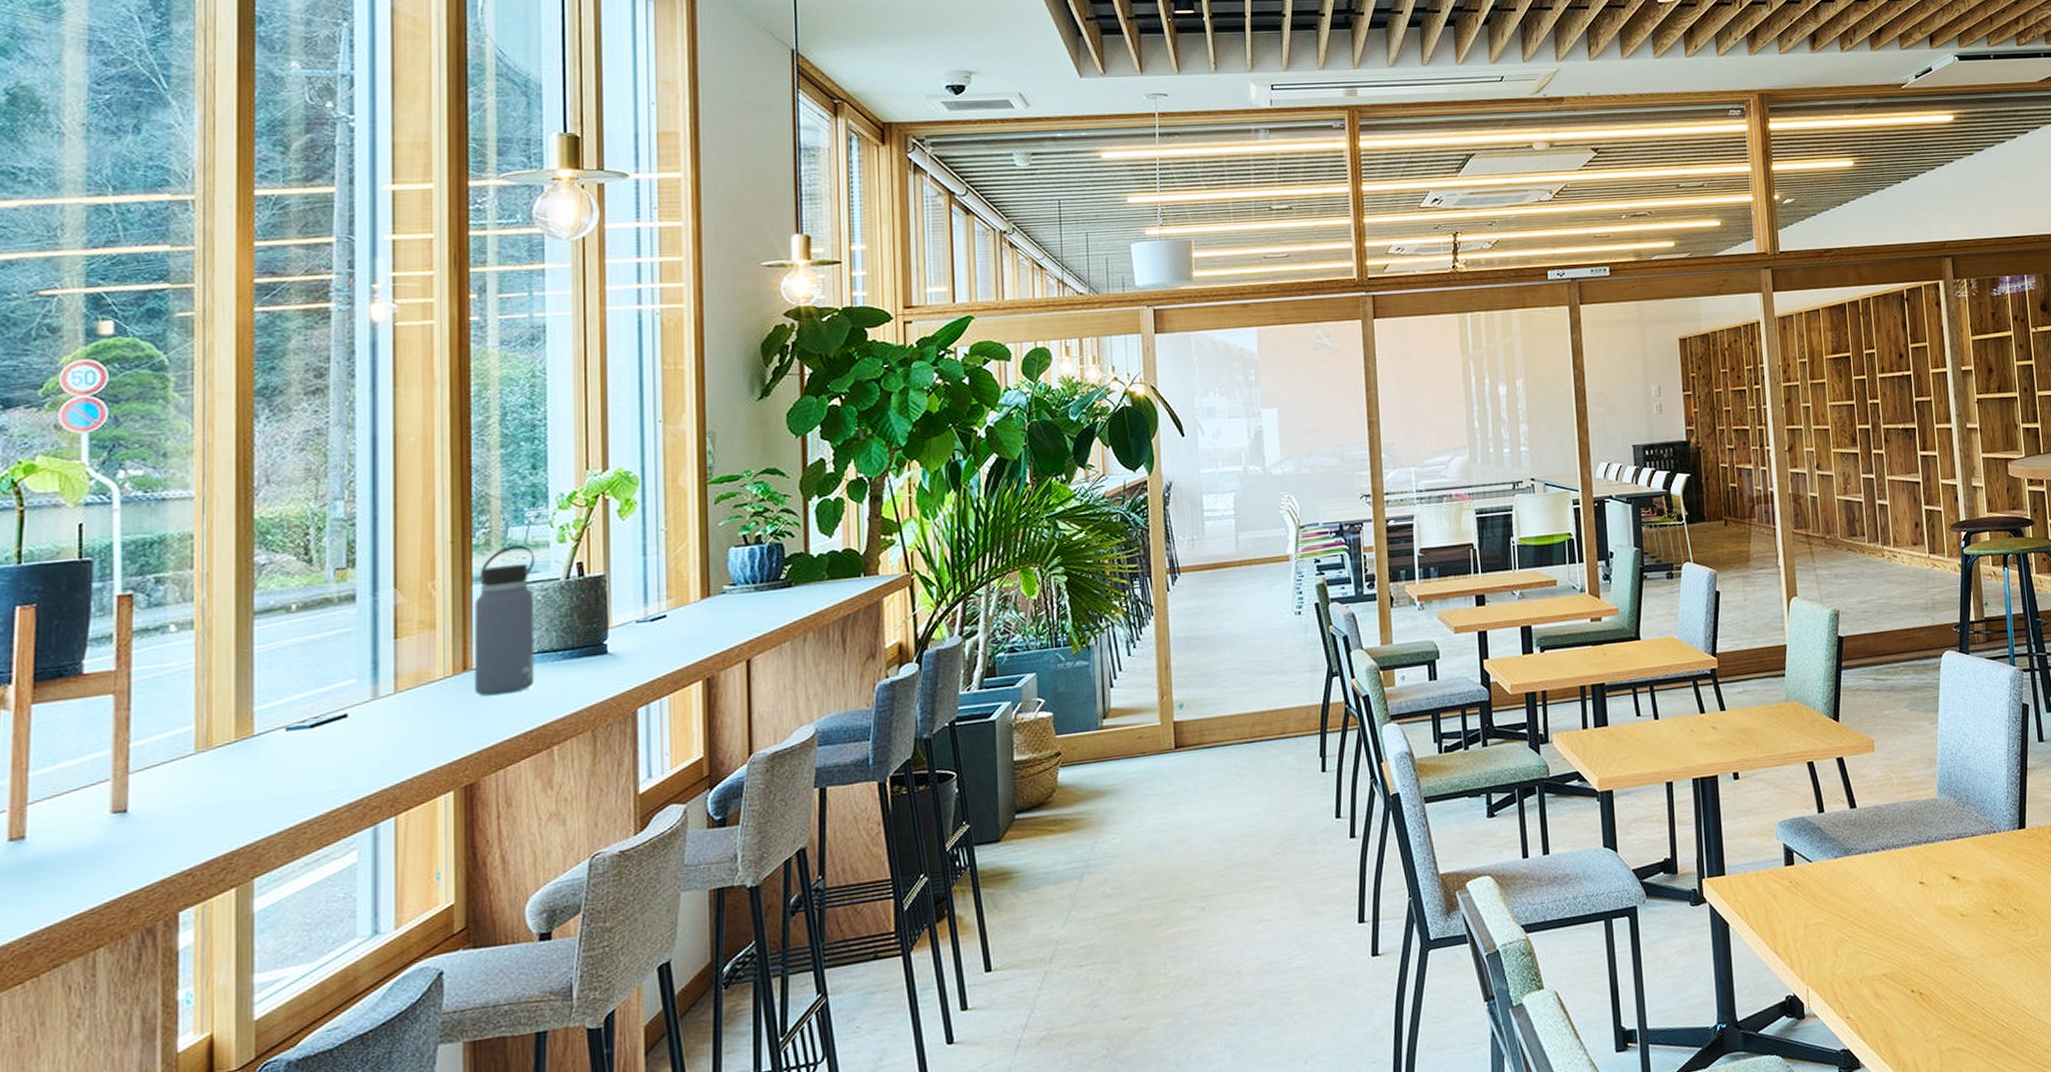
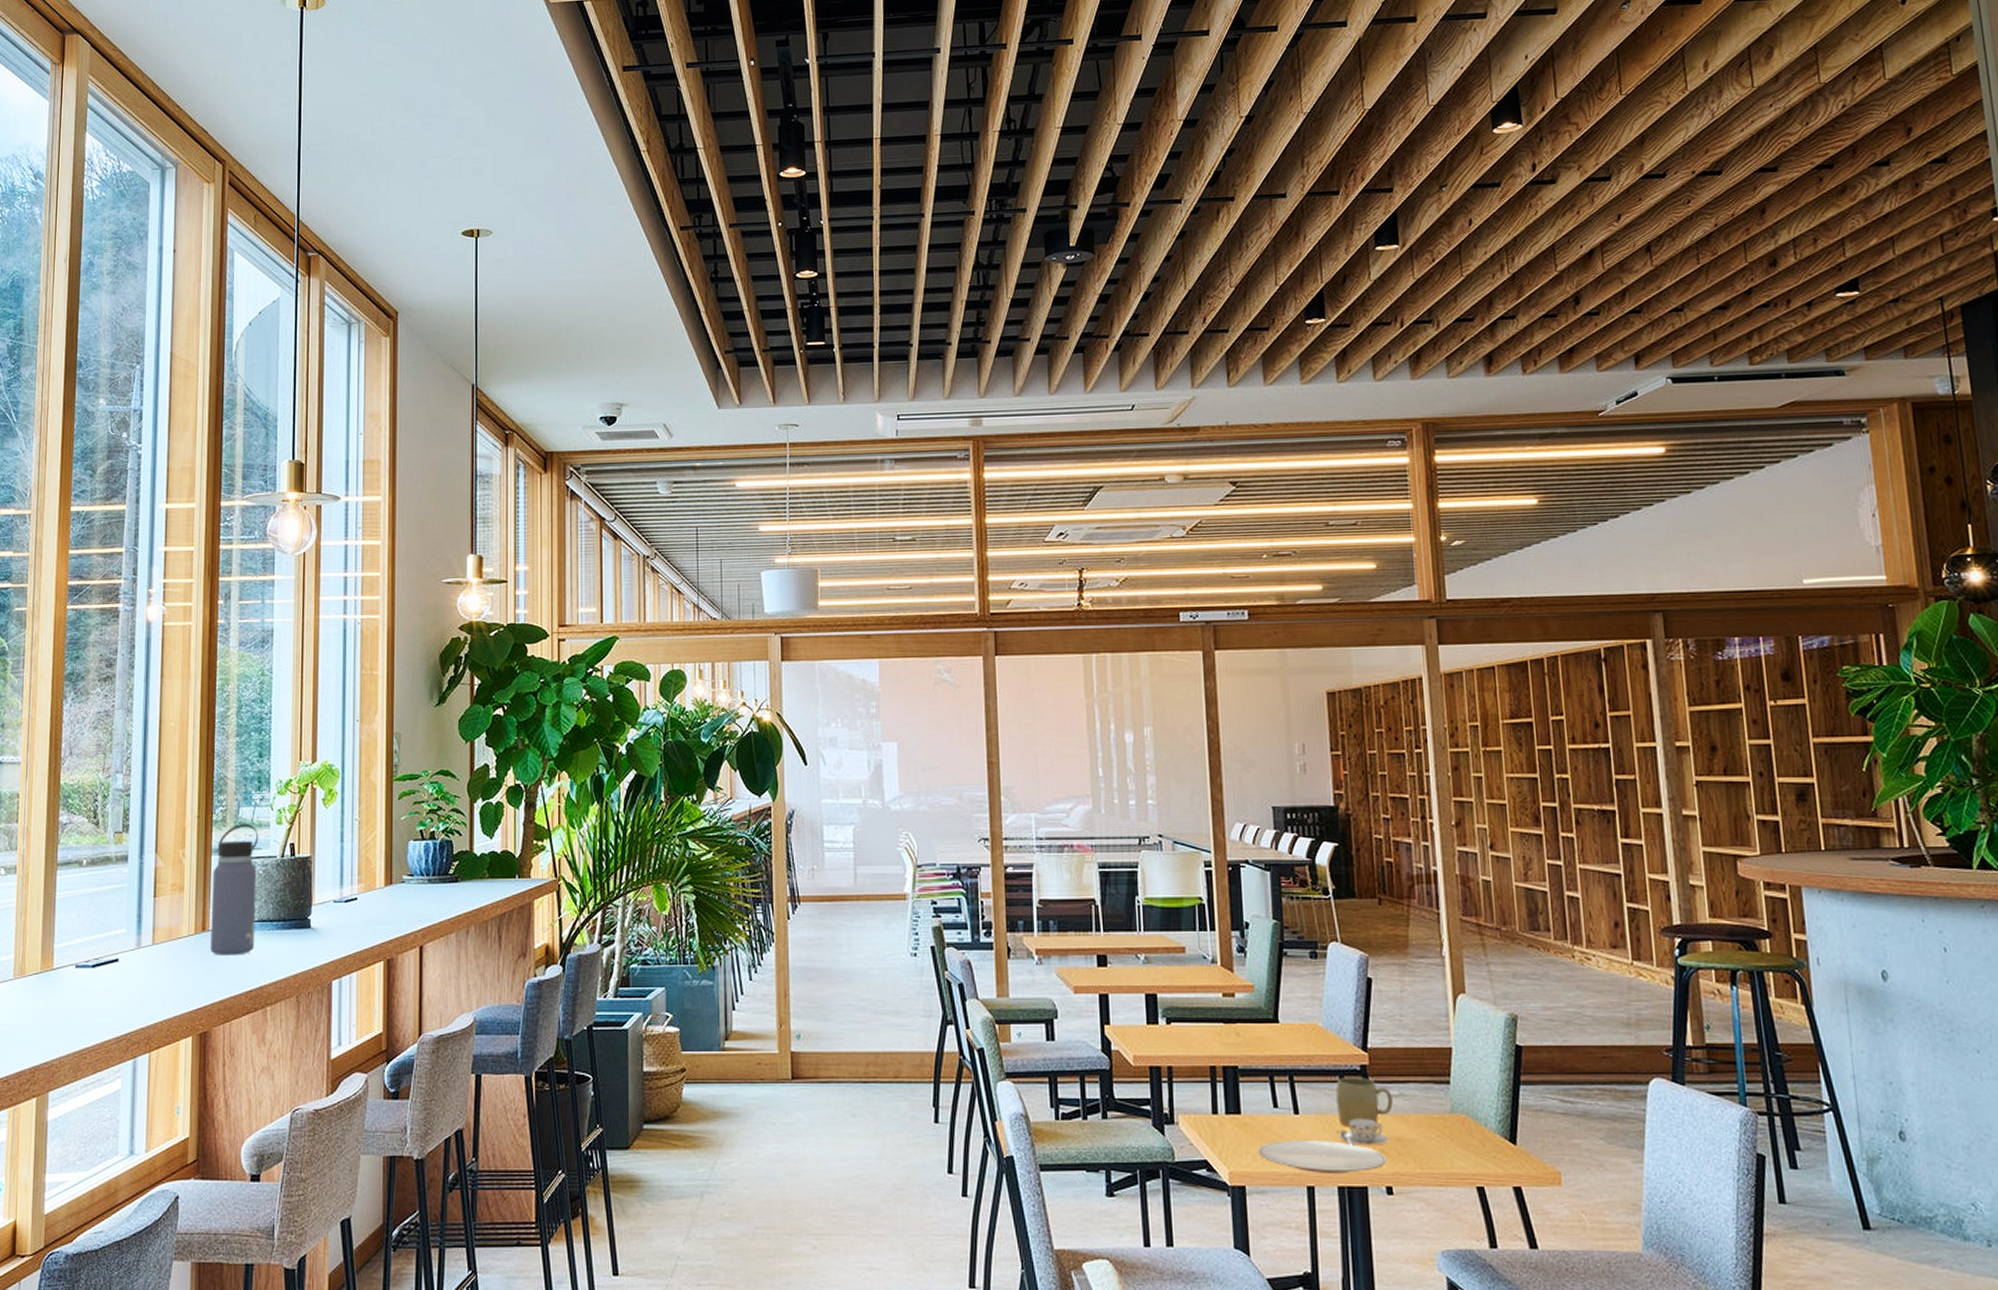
plate: none [1623,739,1734,770] -> present [1257,1139,1388,1173]
mug: none [1690,680,1738,725] -> present [1336,1076,1393,1127]
teacup: none [1693,715,1735,741] -> present [1339,1119,1389,1146]

